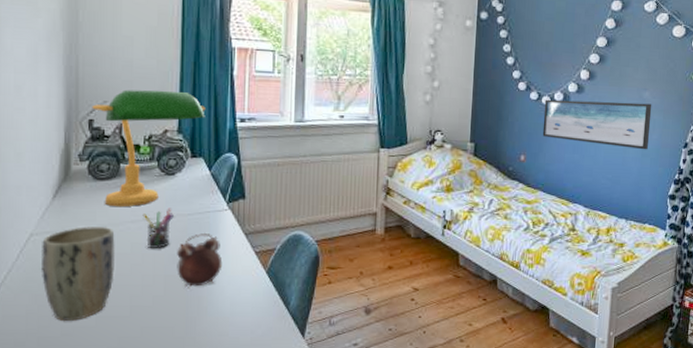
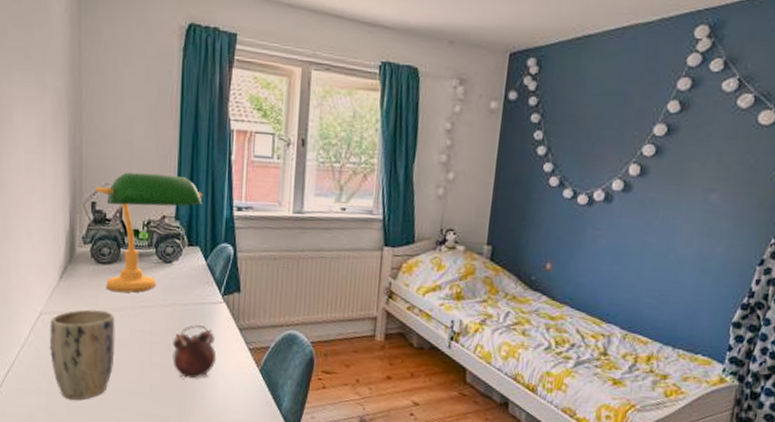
pen holder: present [142,208,174,248] -> none [141,296,170,337]
wall art: present [542,99,652,150] -> none [574,198,721,266]

